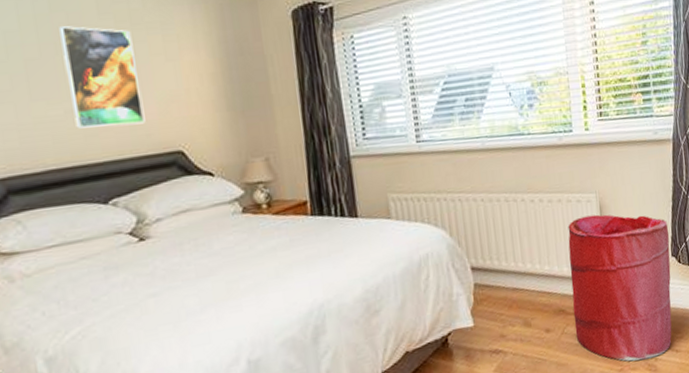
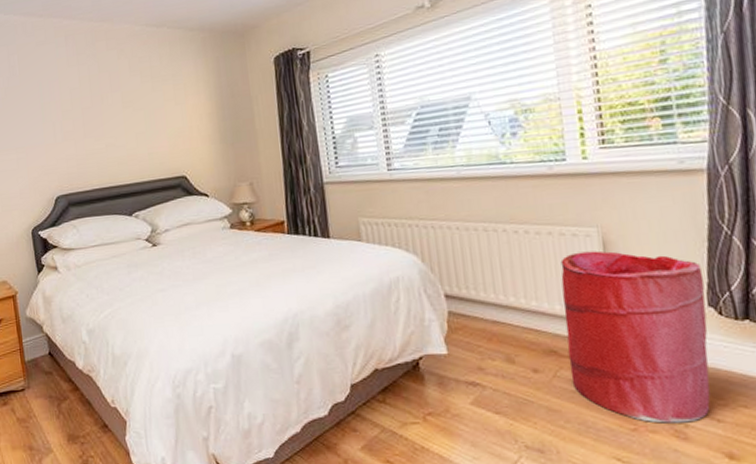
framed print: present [59,26,146,129] -> none [104,82,160,158]

